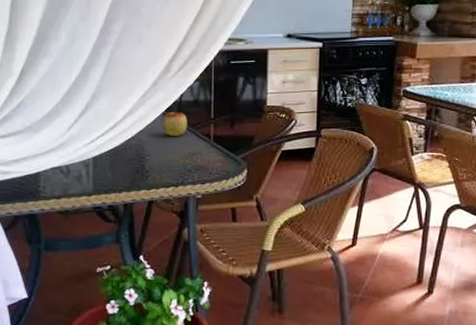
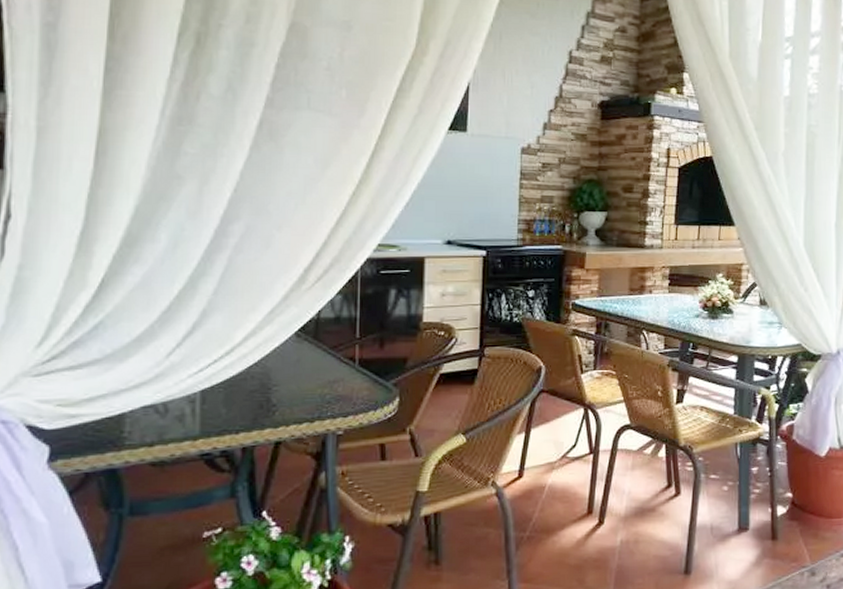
apple: present [163,109,187,136] -> none [295,328,327,360]

